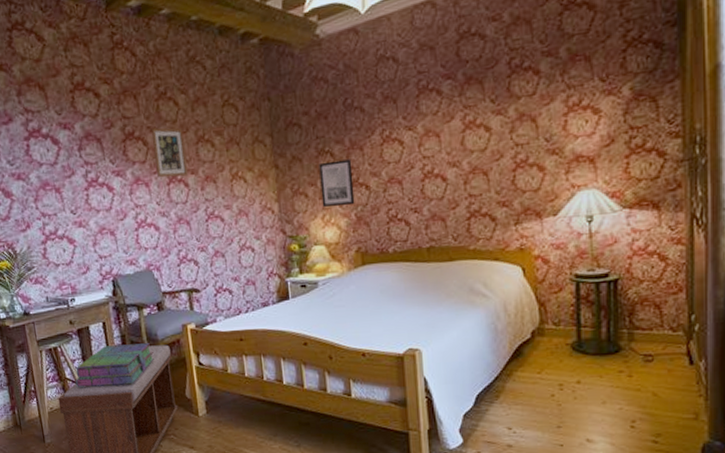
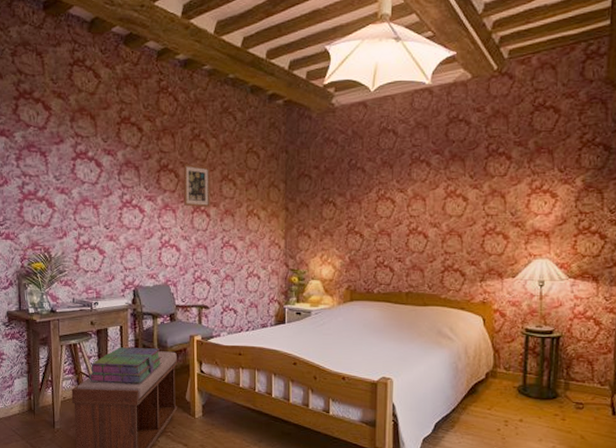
wall art: present [319,159,355,207] -> none [322,210,351,249]

